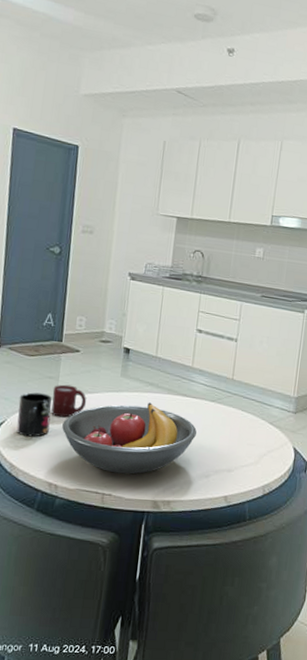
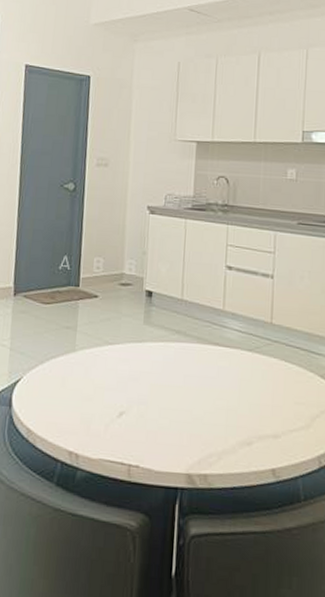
mug: present [16,392,52,437] -> none [33,345,70,397]
cup: present [51,384,87,418] -> none [69,335,108,374]
fruit bowl: present [62,402,197,474] -> none [81,353,233,441]

